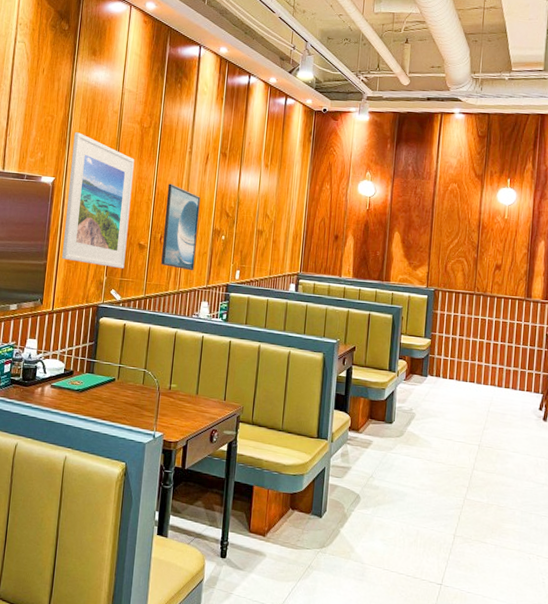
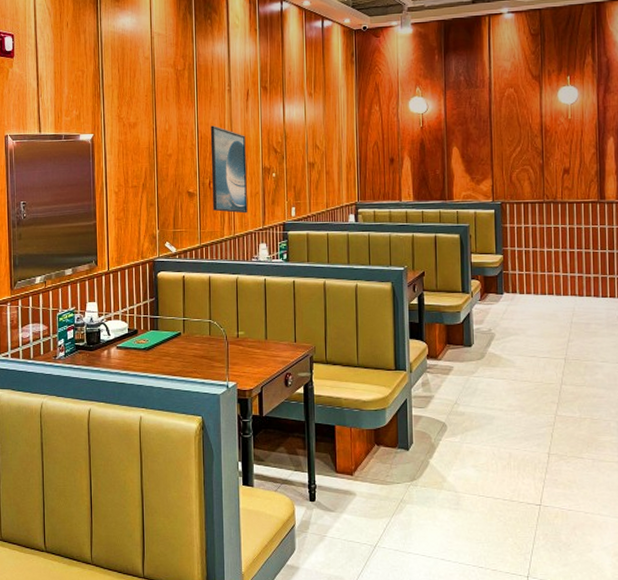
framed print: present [62,132,135,268] -> none [107,84,176,220]

